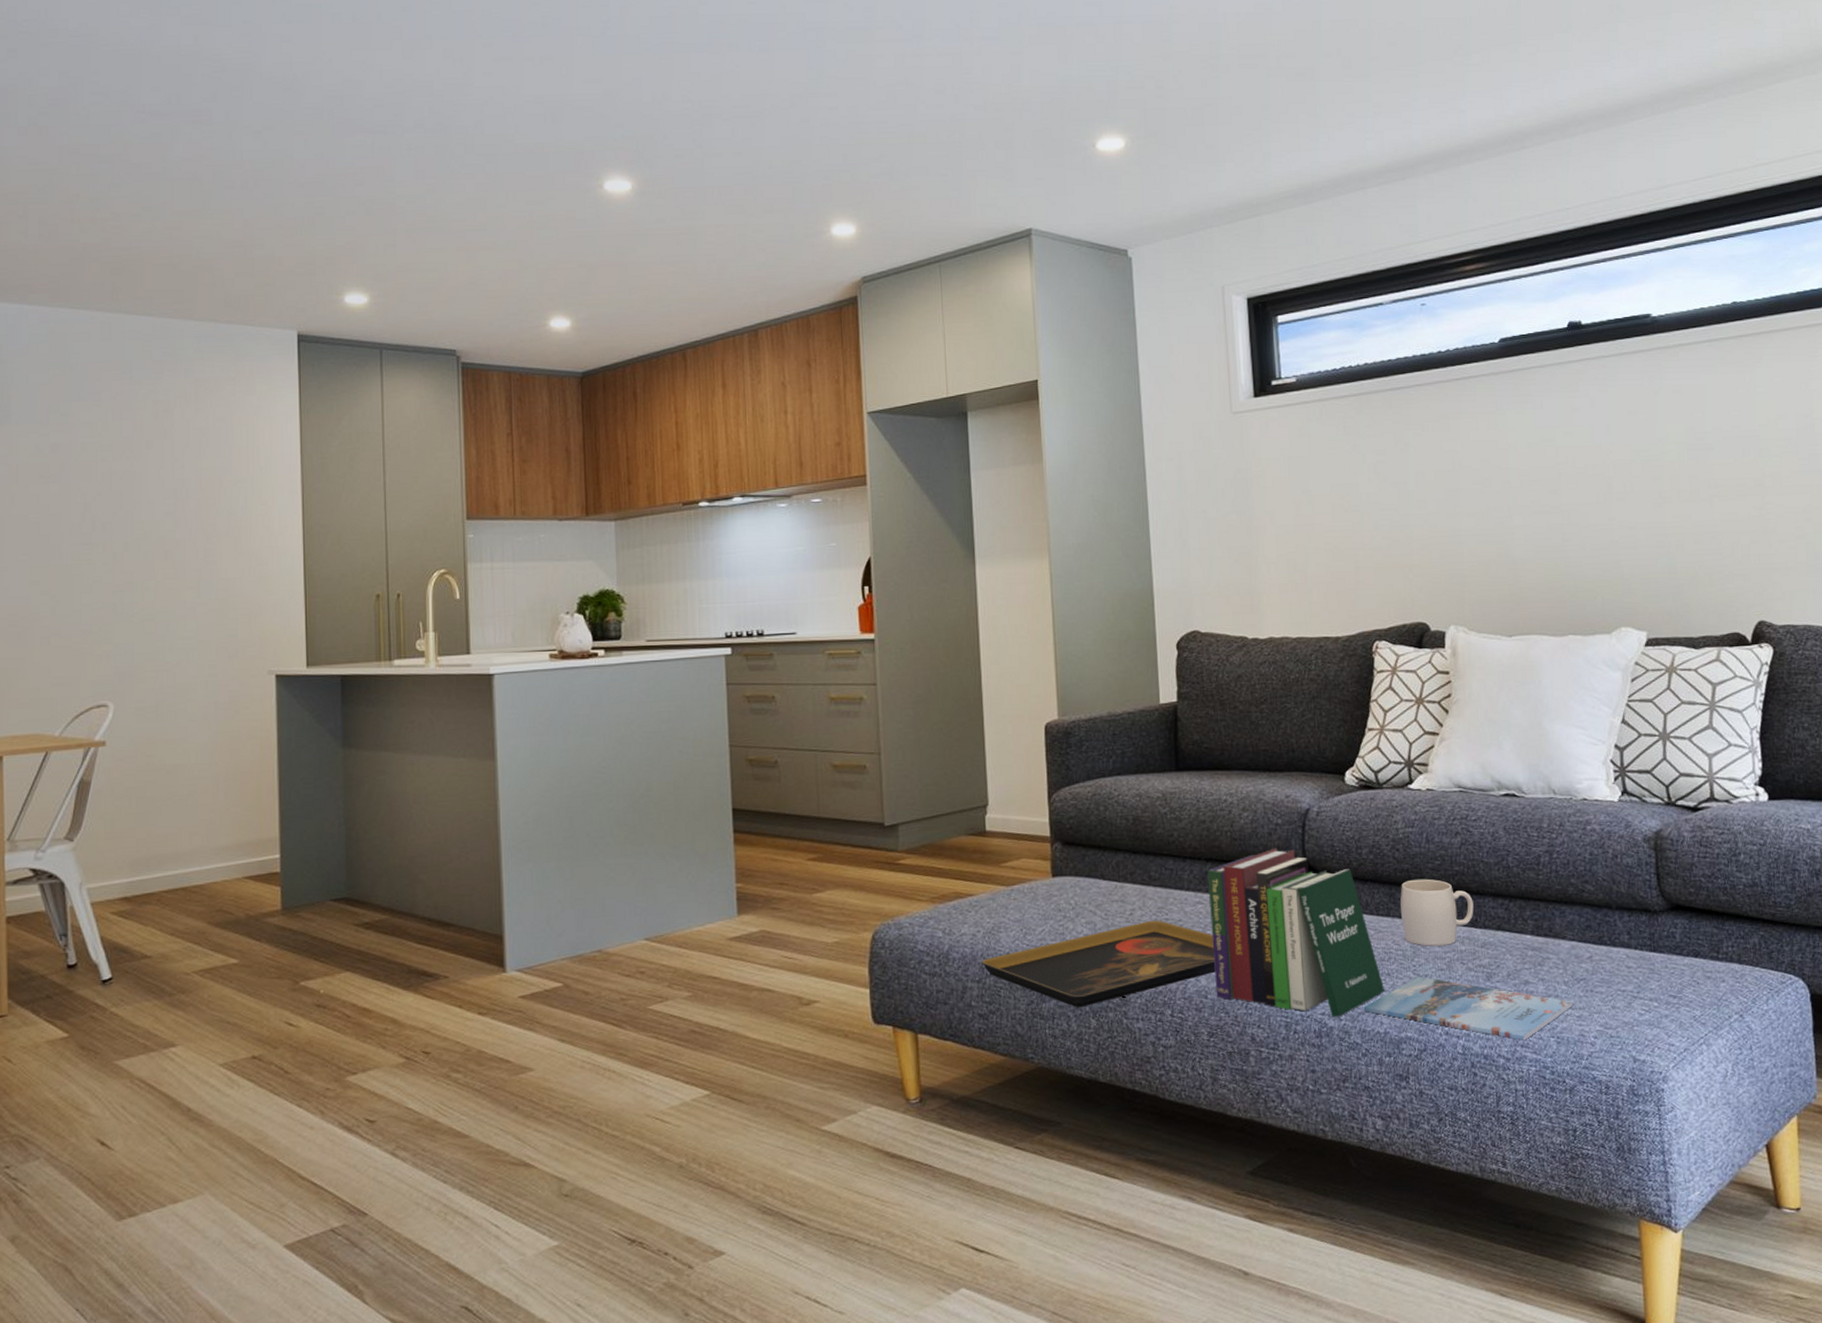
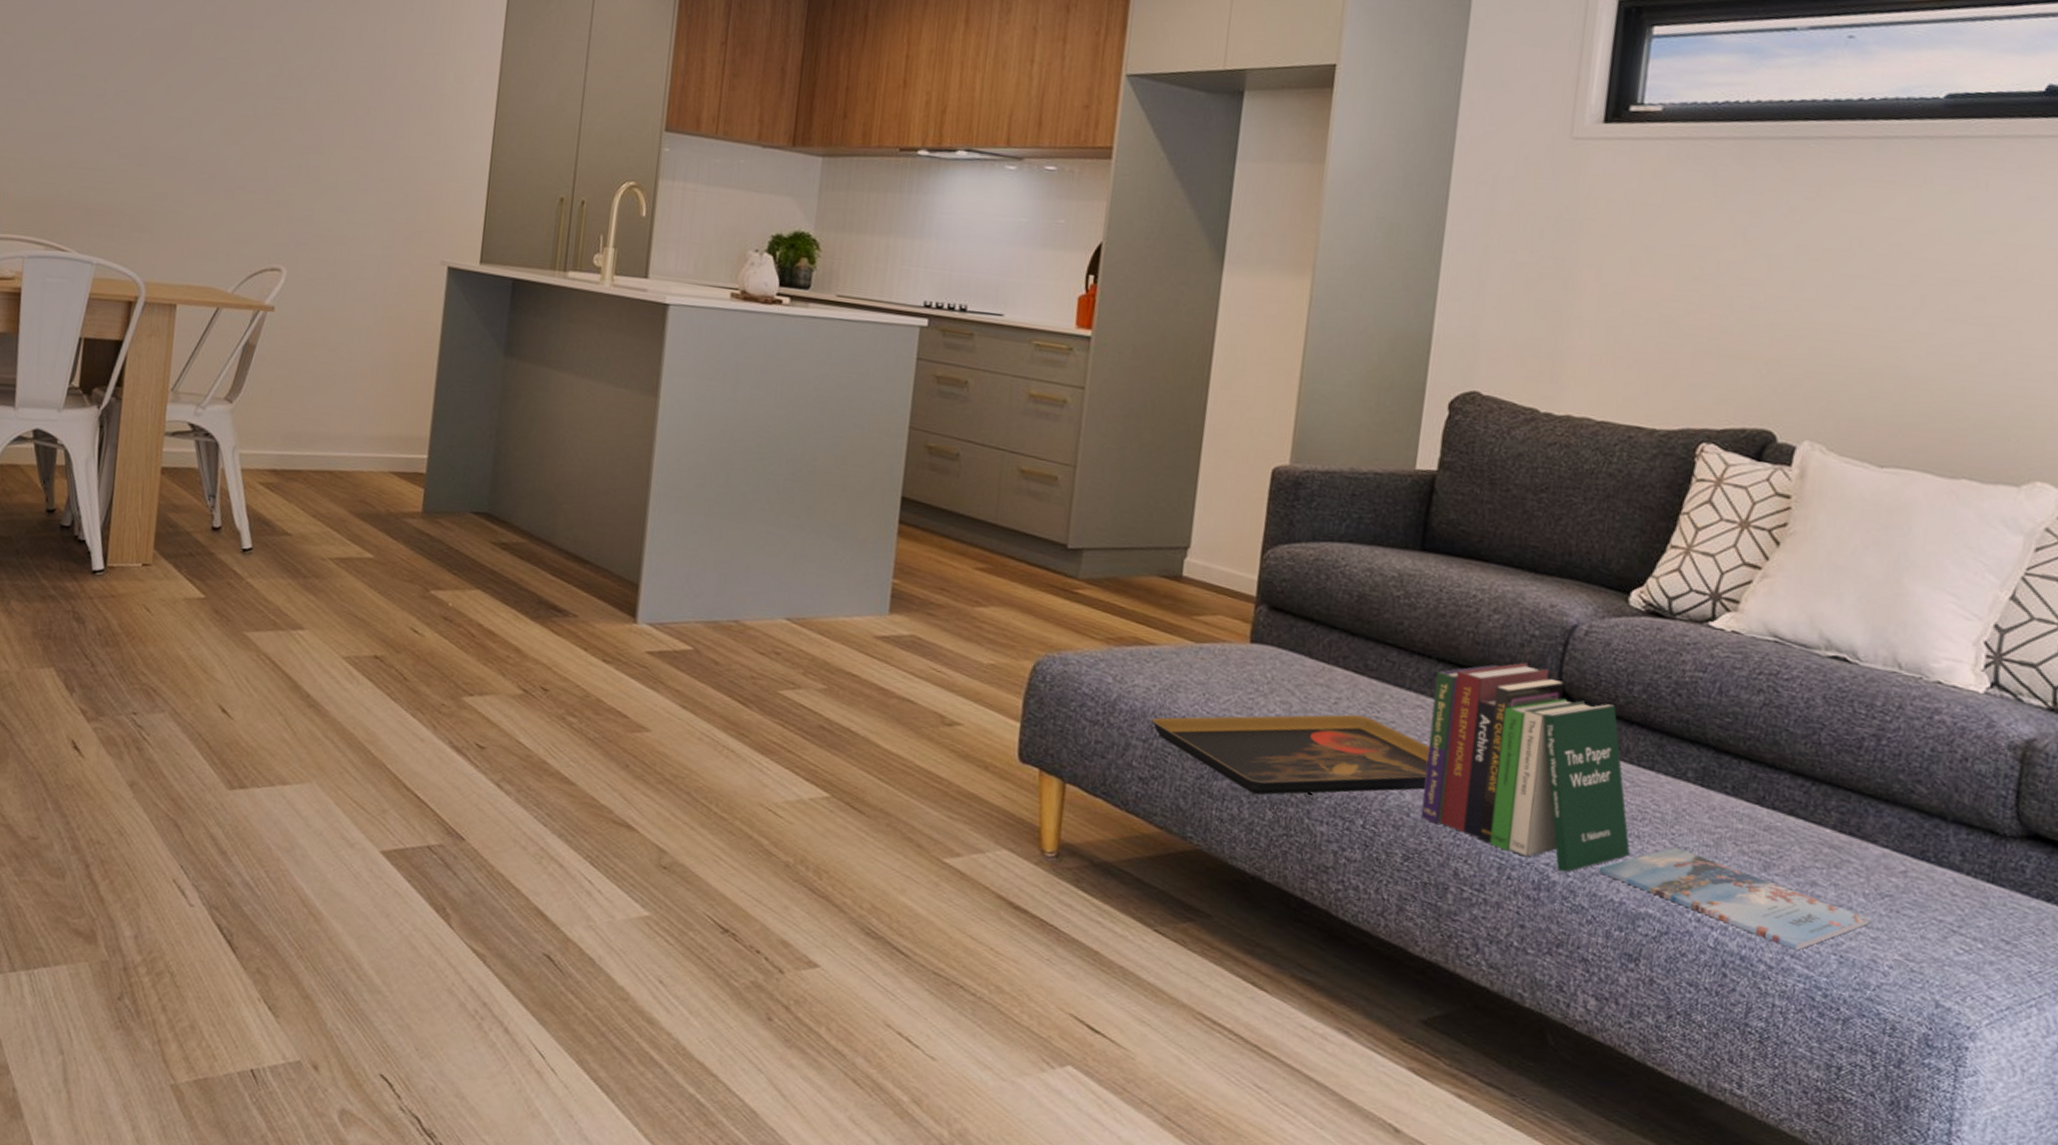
mug: present [1399,878,1474,947] -> none [1667,733,1765,820]

